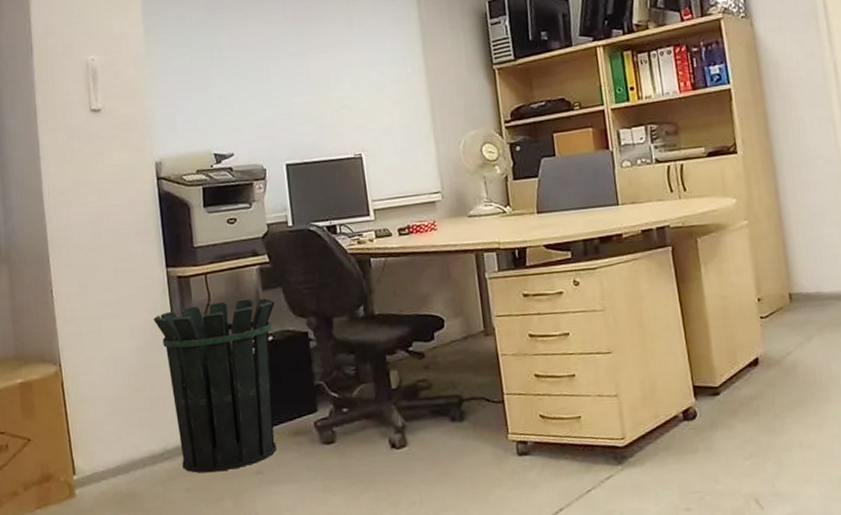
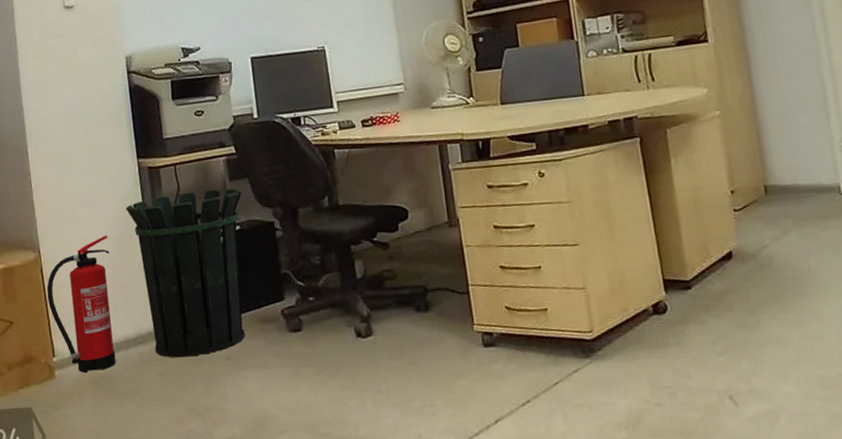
fire extinguisher: none [67,347,141,491] -> present [47,235,116,373]

